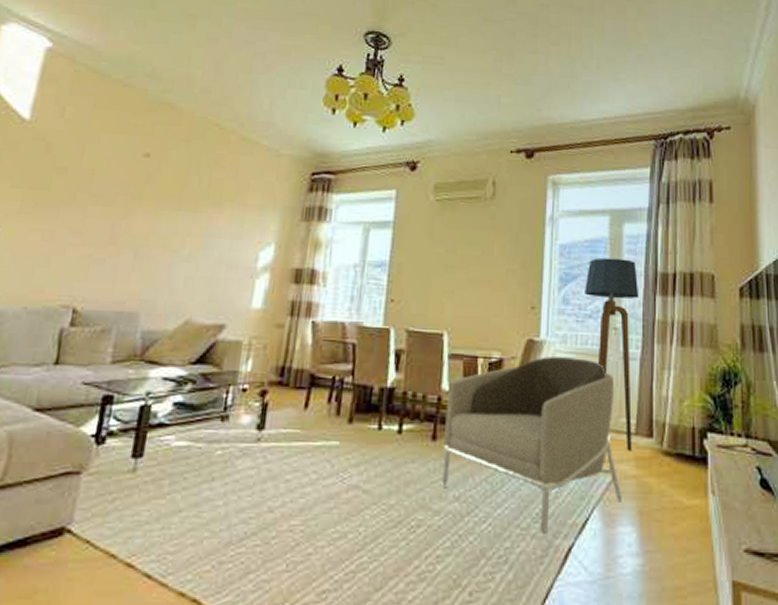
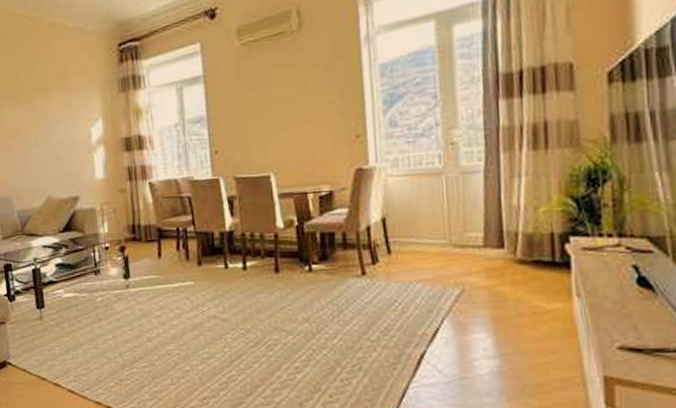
armchair: present [441,356,624,536] -> none [283,179,475,346]
floor lamp: present [585,257,640,452] -> none [413,65,481,264]

